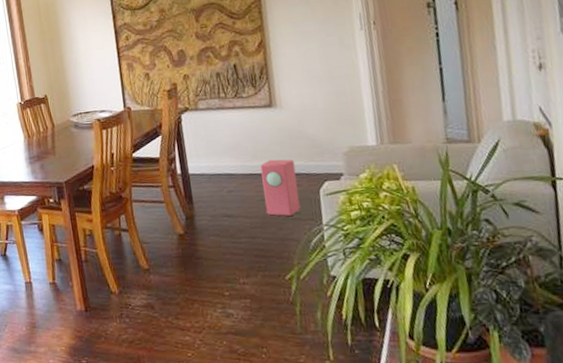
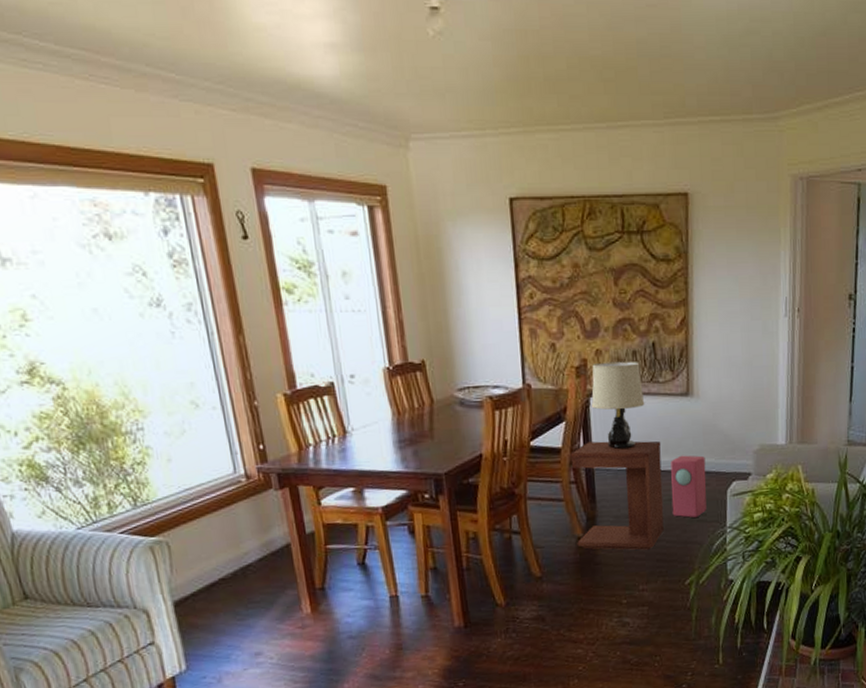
side table: none [167,148,260,246] -> present [570,441,664,550]
table lamp: none [181,82,232,157] -> present [591,361,645,450]

